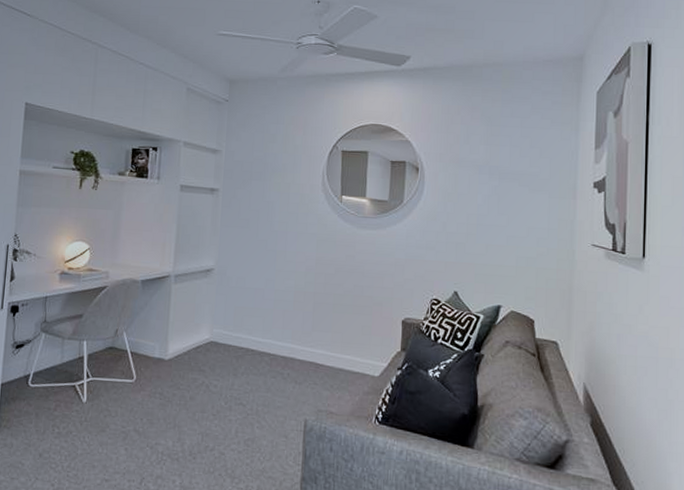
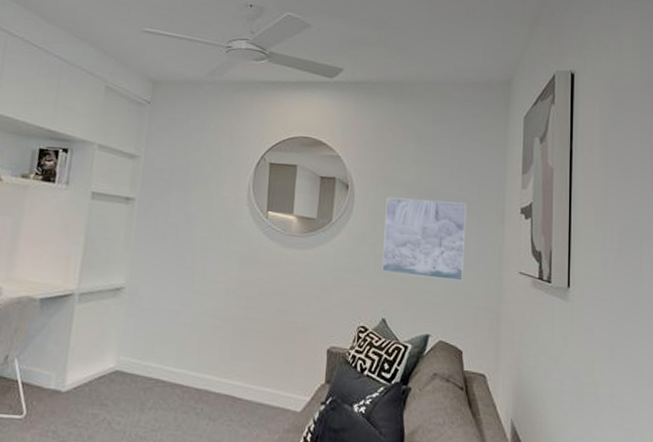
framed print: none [453,177,538,254] -> present [382,196,467,281]

